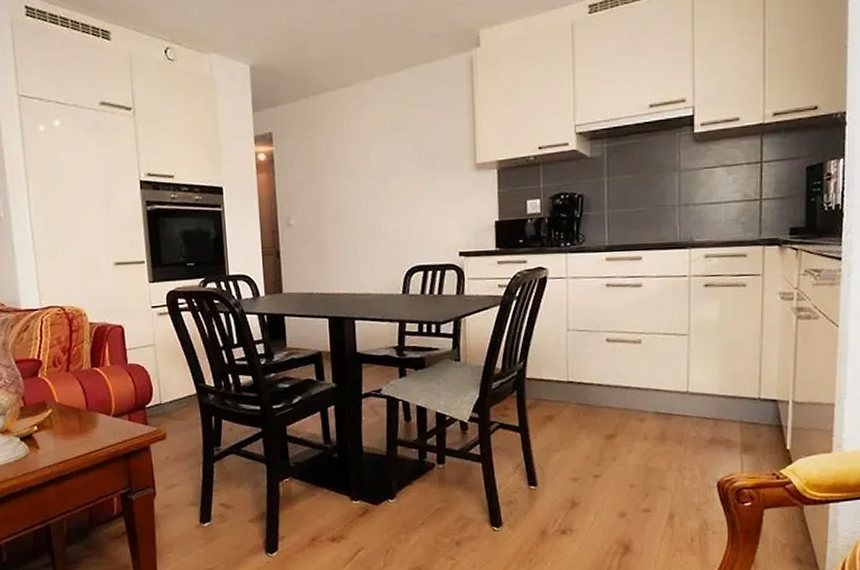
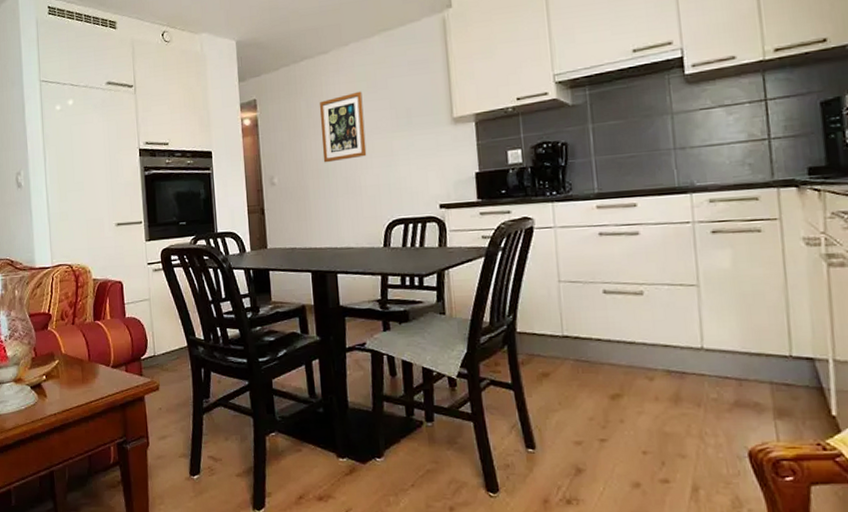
wall art: none [340,130,388,205] -> present [319,91,367,163]

